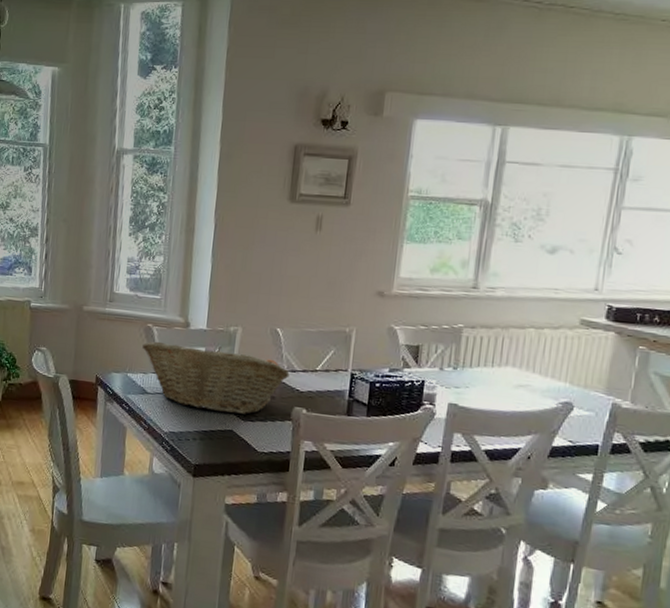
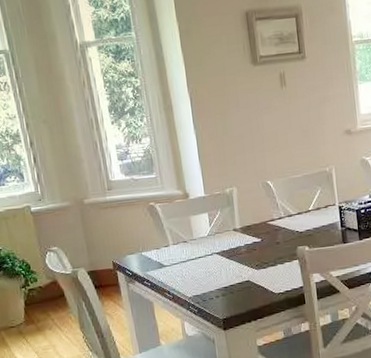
fruit basket: present [142,341,290,414] -> none [149,209,288,270]

